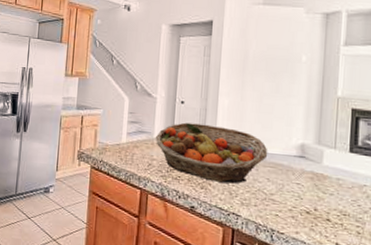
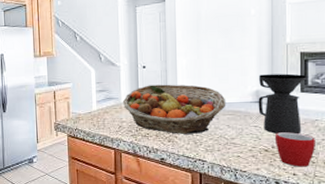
coffee maker: none [302,127,358,199] -> present [258,73,307,135]
mug: none [317,194,363,237] -> present [274,132,315,167]

